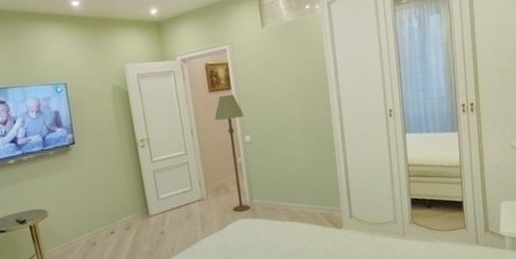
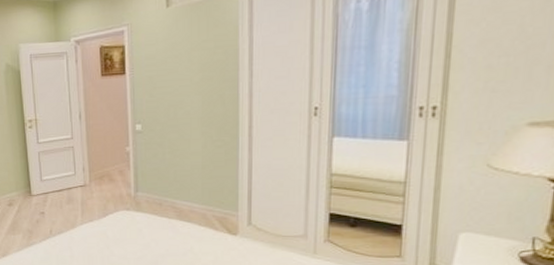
floor lamp: present [215,94,250,212] -> none [105,79,137,202]

